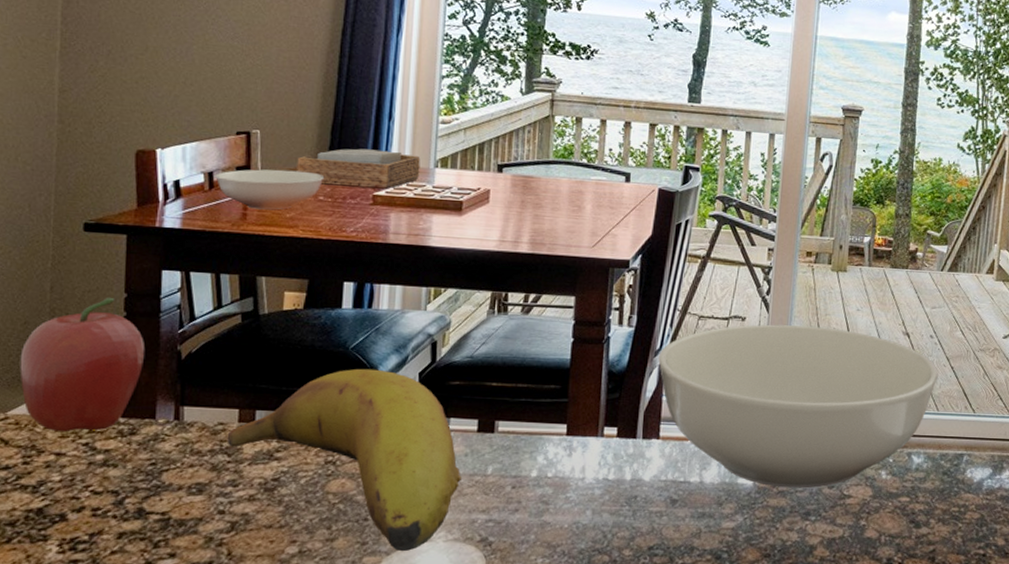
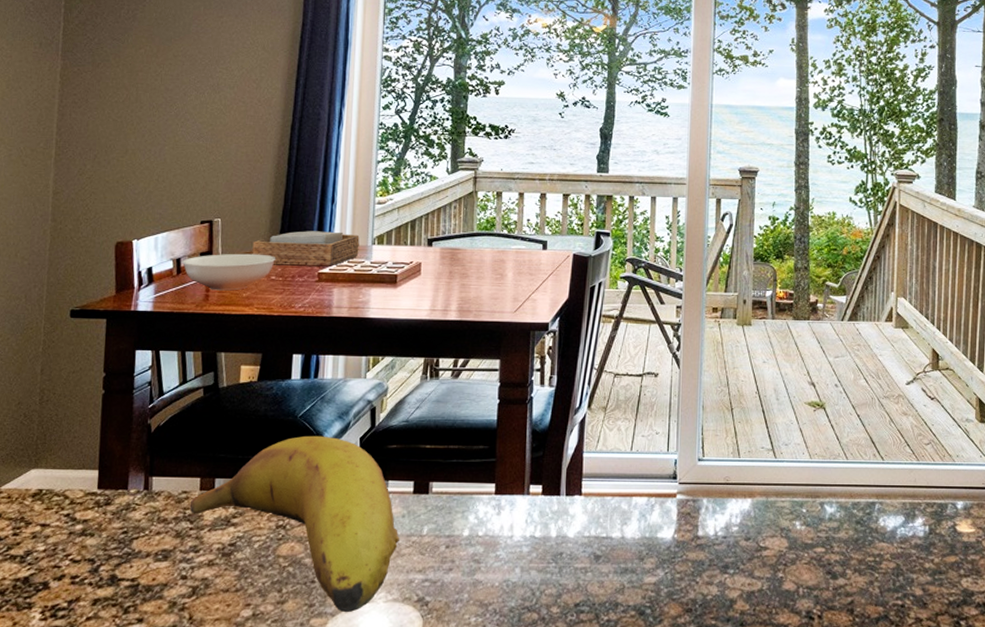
fruit: present [20,297,146,432] -> none [13,376,120,504]
bowl: present [658,324,939,489] -> none [578,379,845,541]

